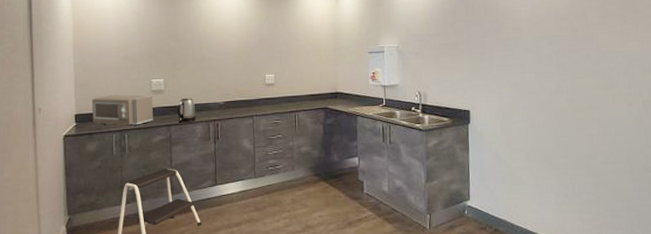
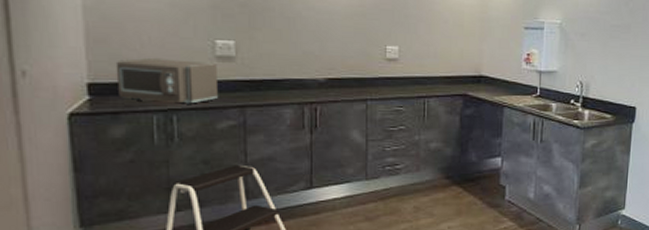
kettle: present [177,98,196,123] -> none [255,70,285,104]

